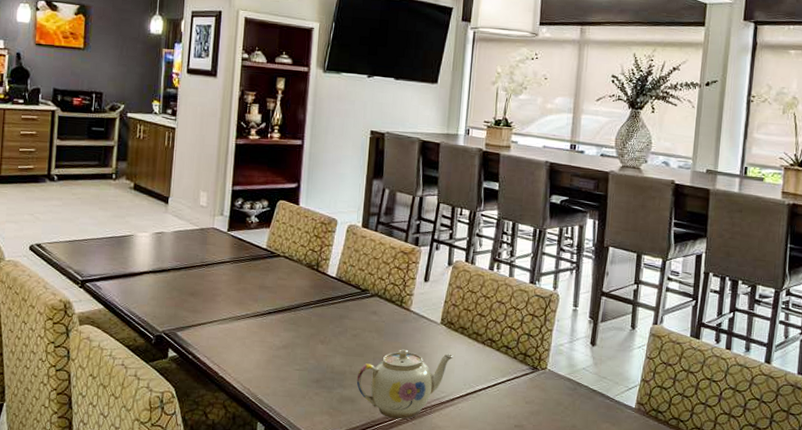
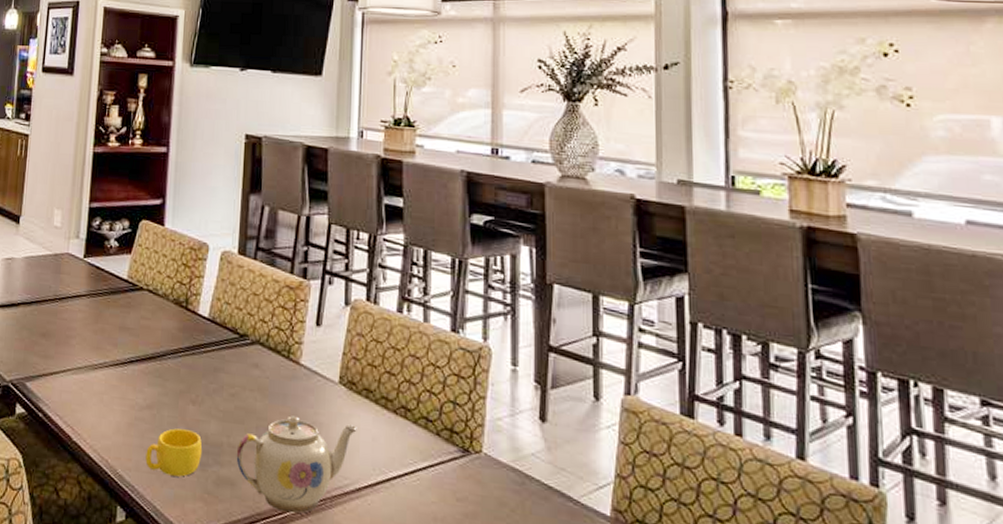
cup: none [281,362,329,398] -> present [145,428,203,477]

